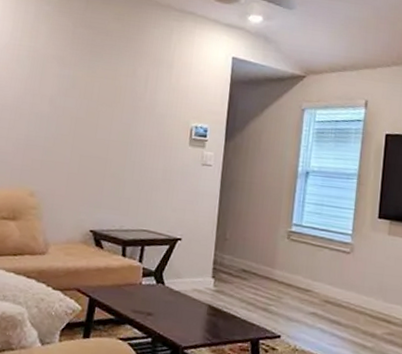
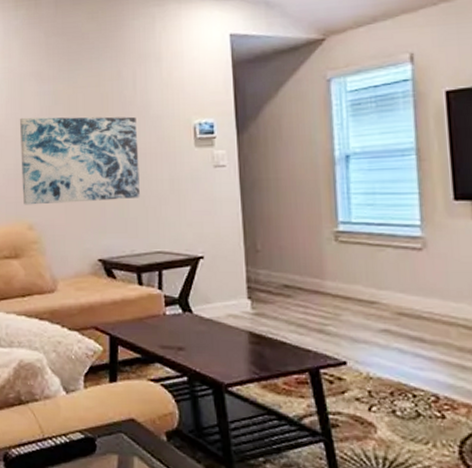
wall art: none [28,94,143,182] -> present [19,116,140,205]

